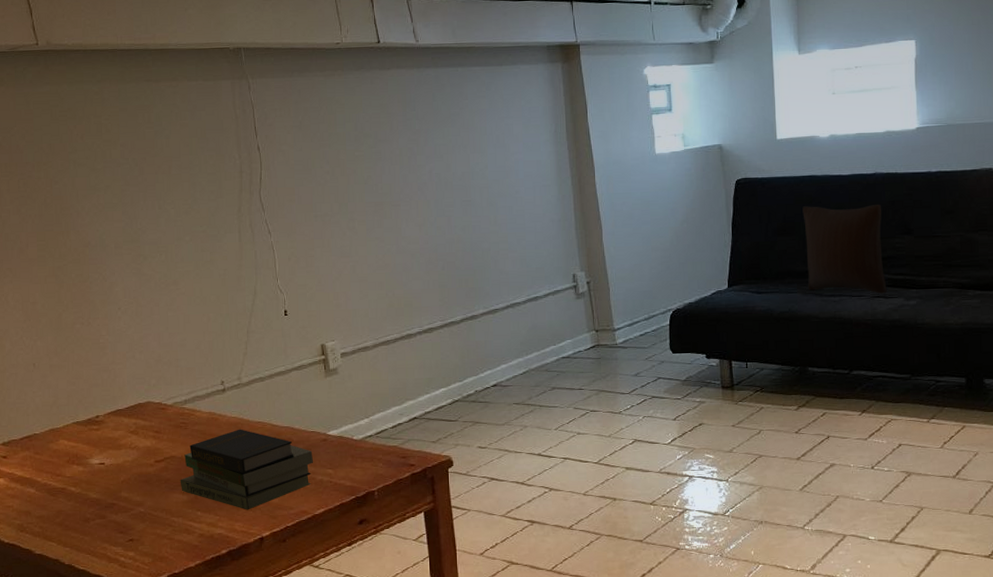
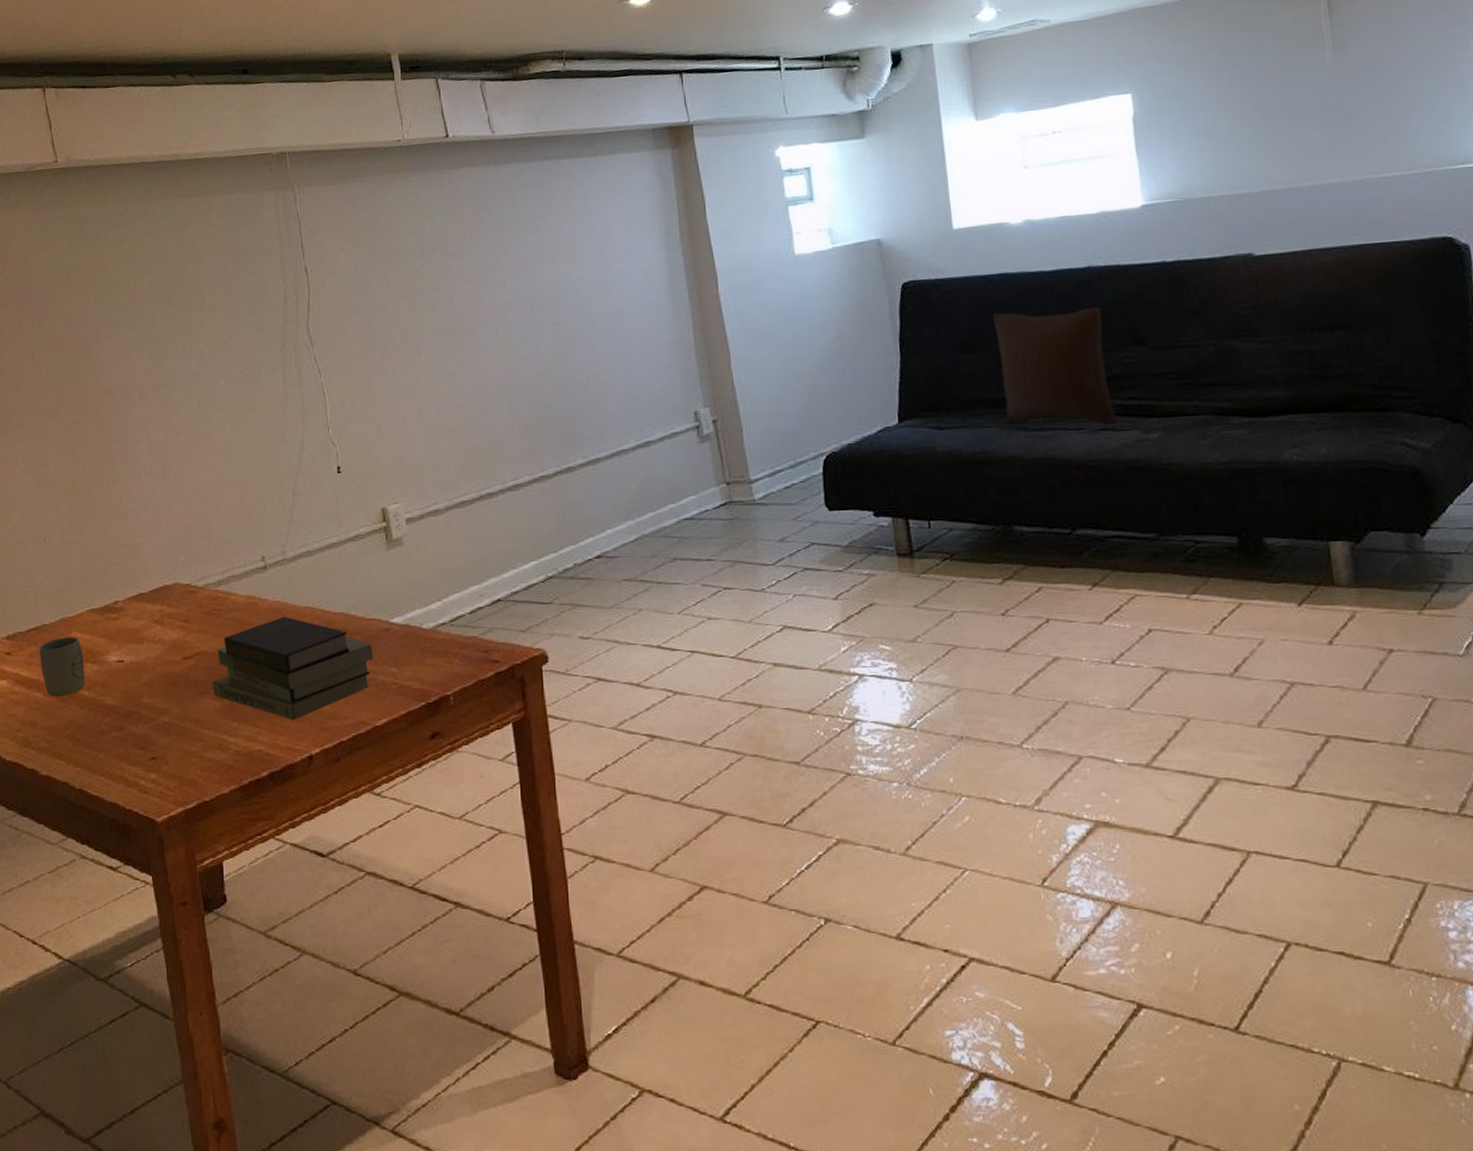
mug: none [31,444,72,492] -> present [39,636,85,697]

